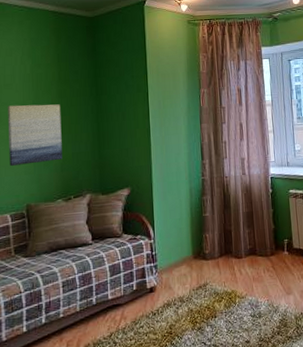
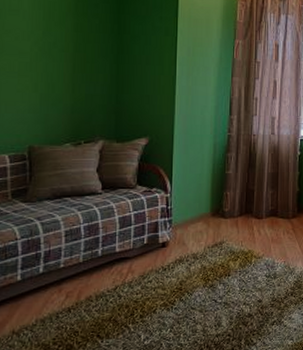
wall art: present [7,104,62,166] -> none [11,34,76,102]

